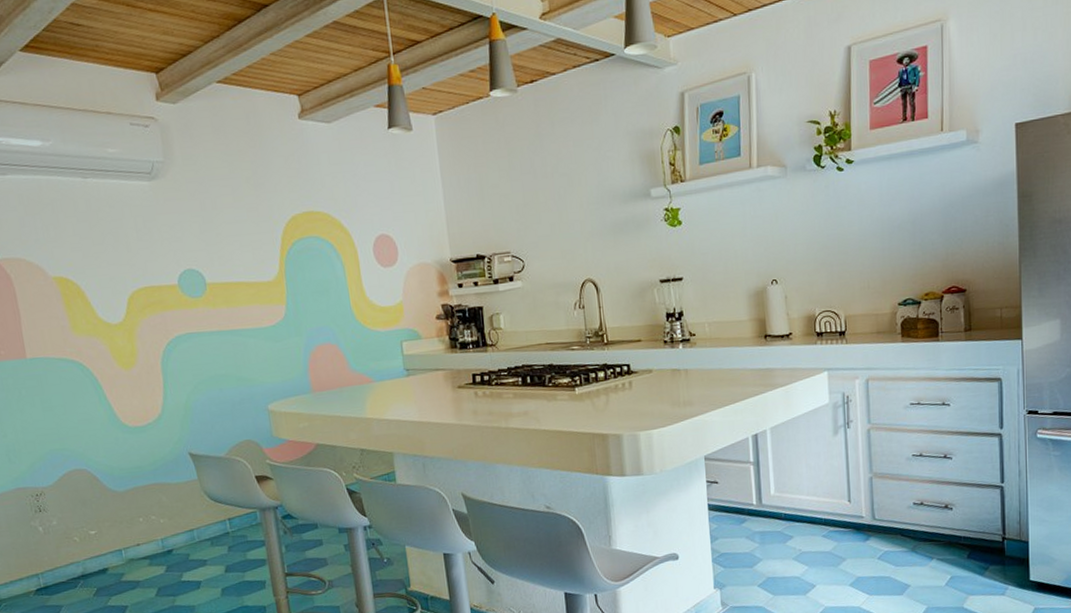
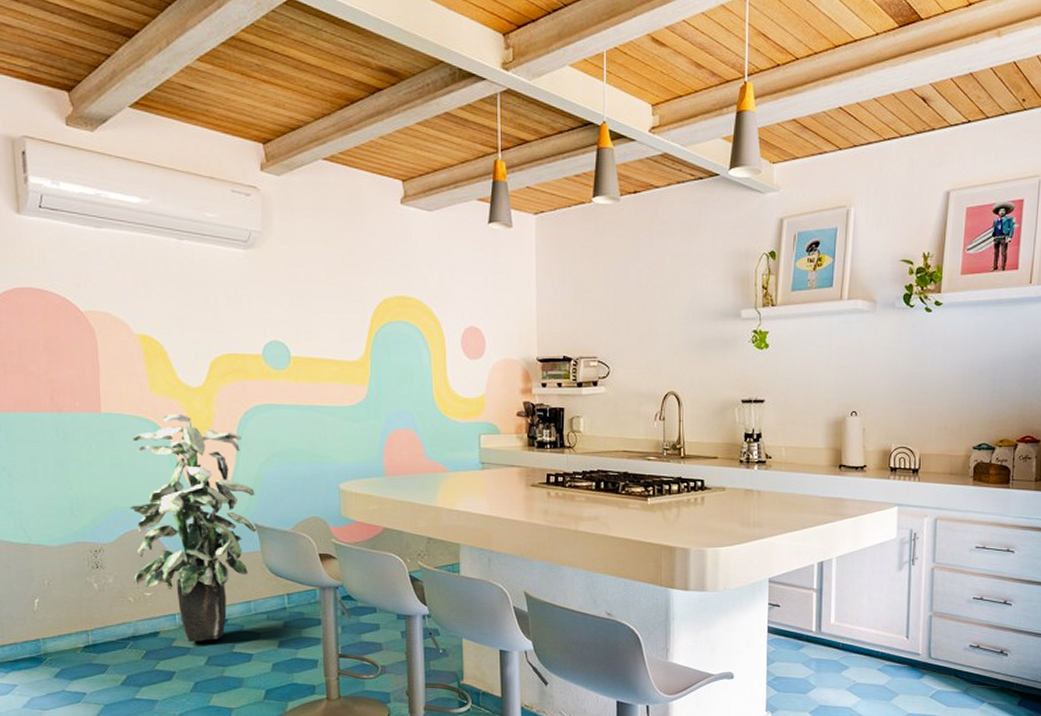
indoor plant: none [60,352,192,576] -> present [129,415,257,643]

